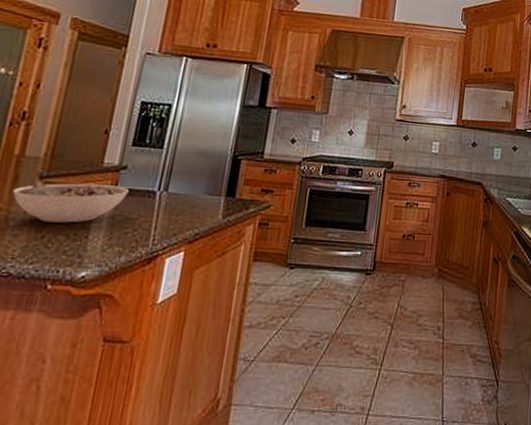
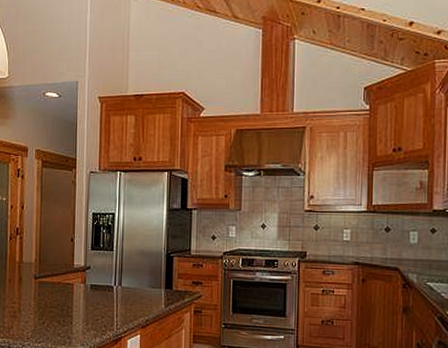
bowl: present [12,180,129,223] -> none [20,280,94,313]

